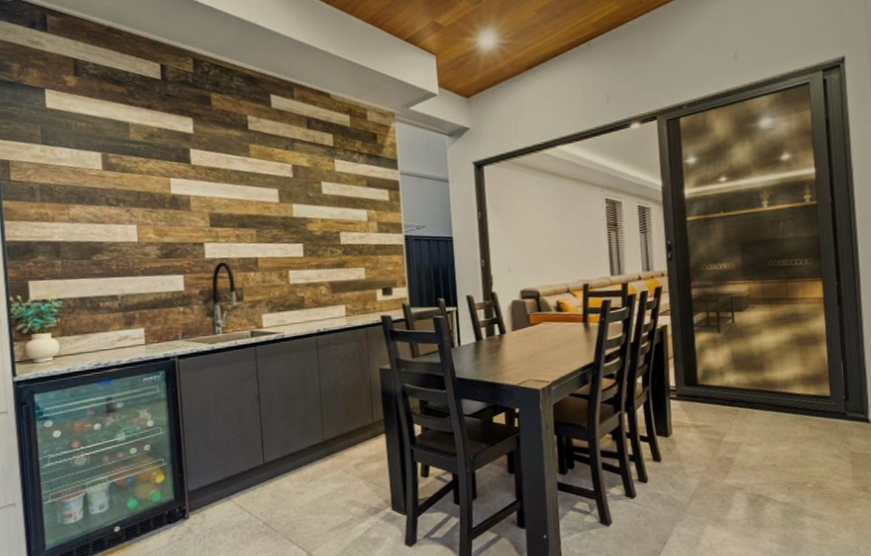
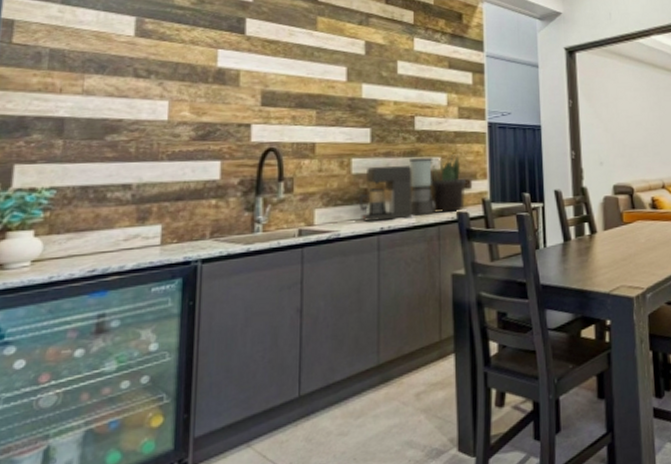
coffee maker: none [298,276,344,325] -> present [359,165,413,222]
blender: none [338,269,363,319] -> present [409,158,435,216]
planter: none [354,266,389,316] -> present [429,155,467,213]

